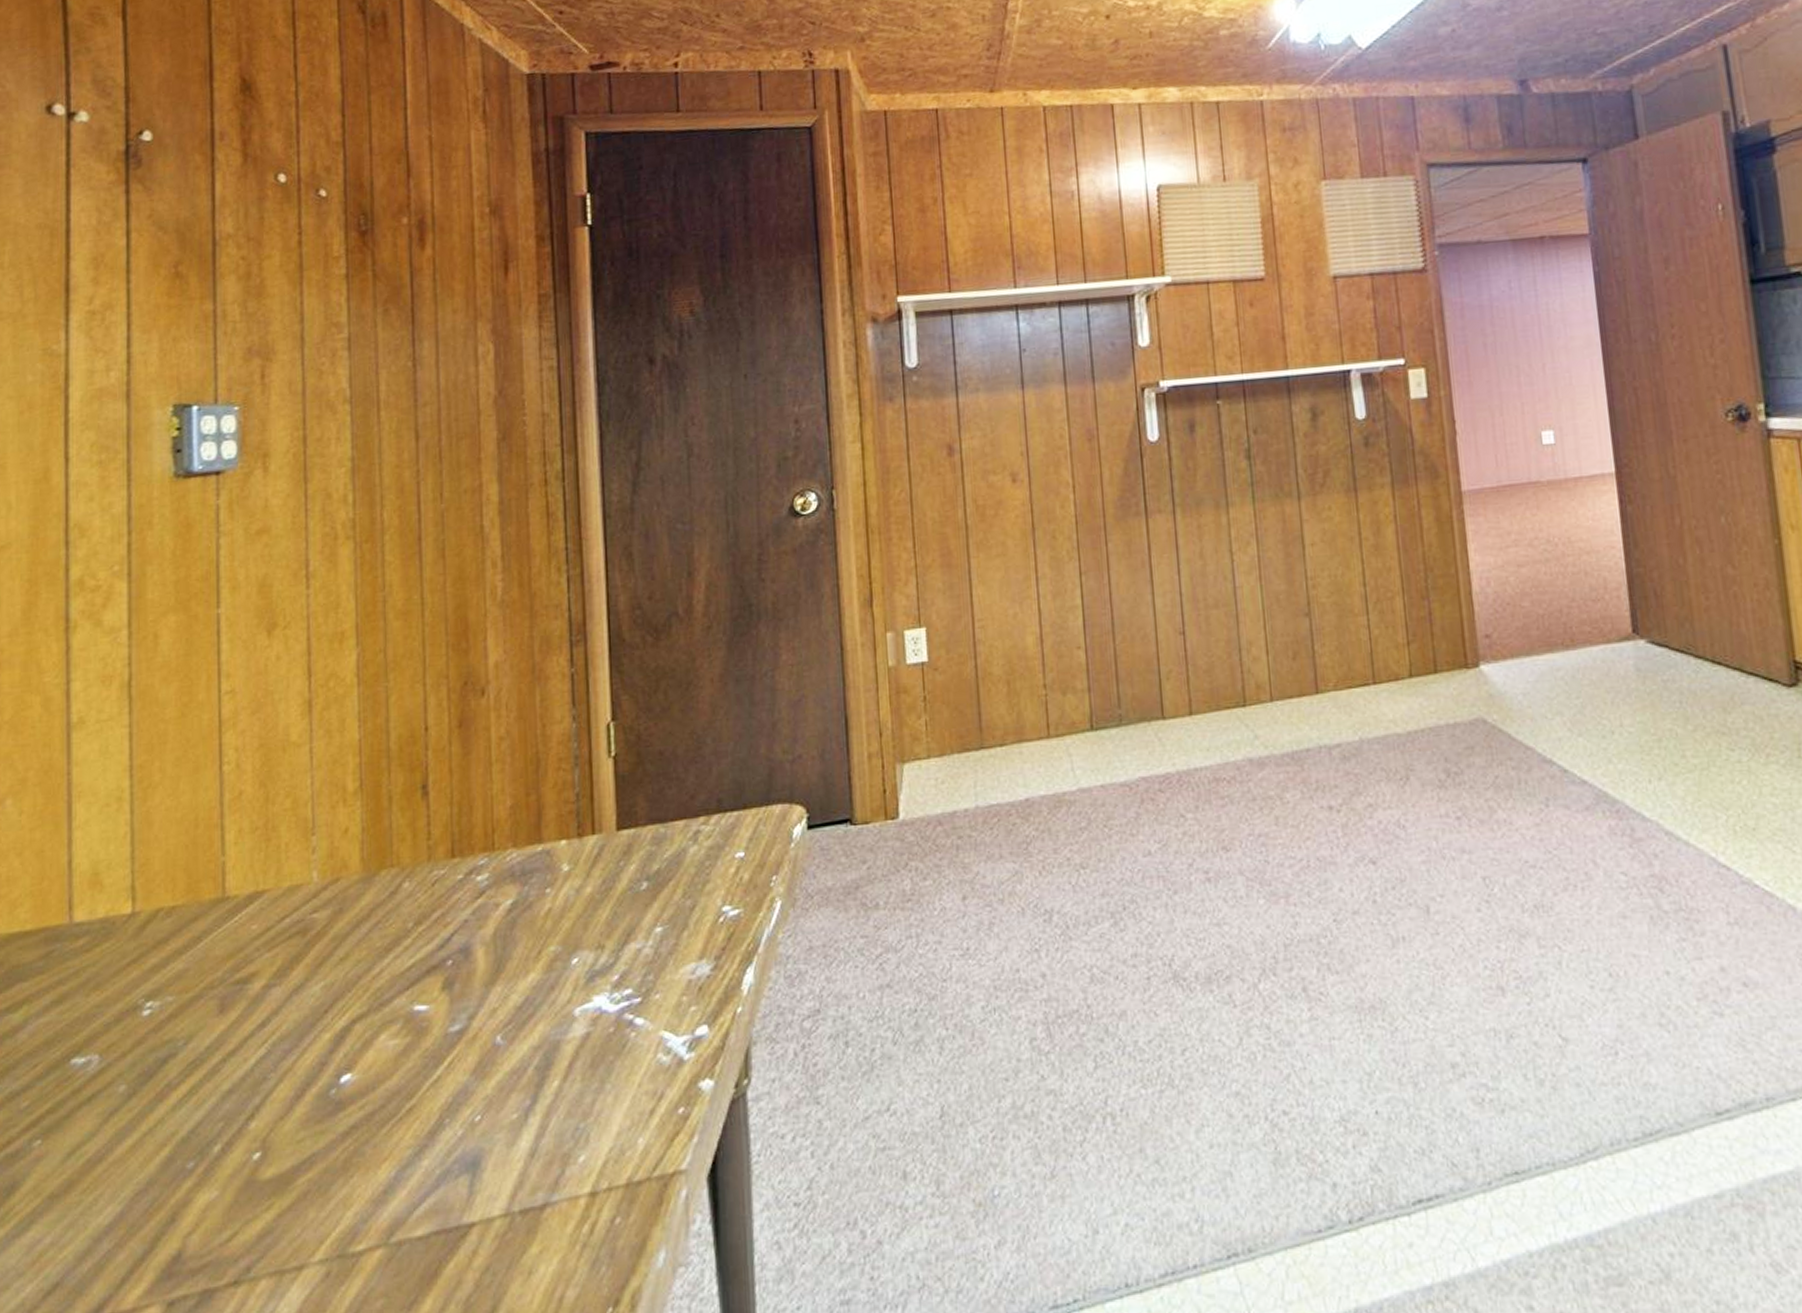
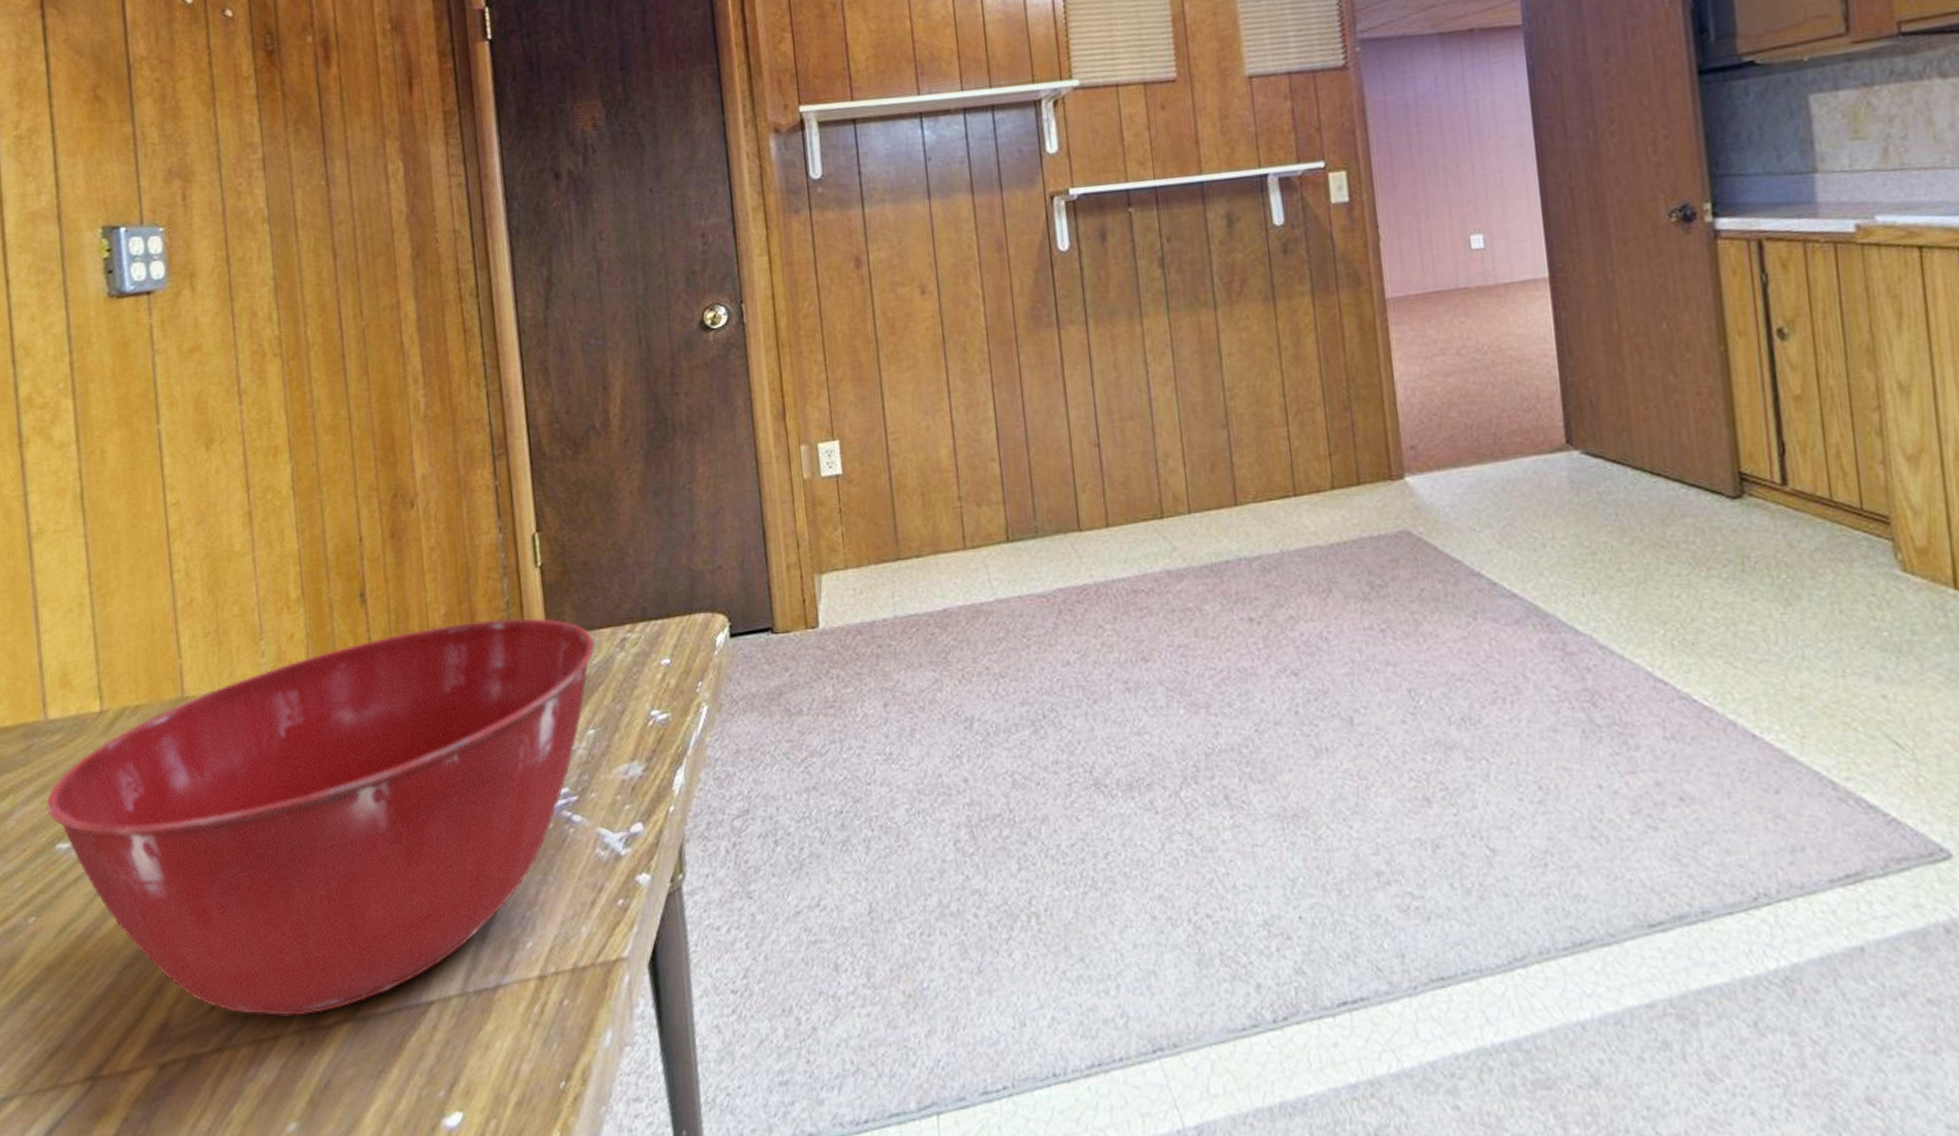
mixing bowl: none [64,810,667,1244] -> present [46,618,595,1016]

